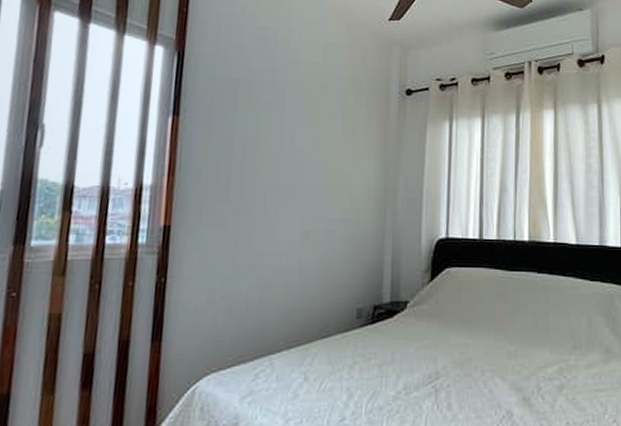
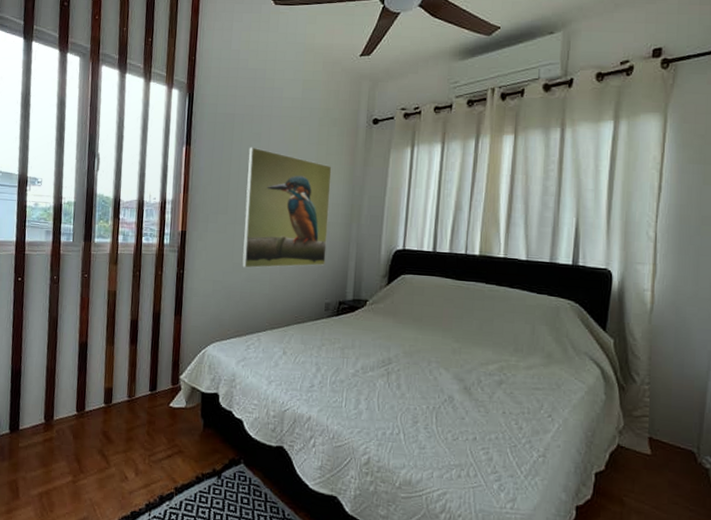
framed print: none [248,118,361,271] -> present [242,146,332,268]

